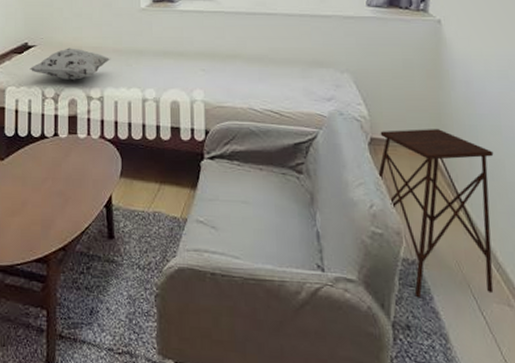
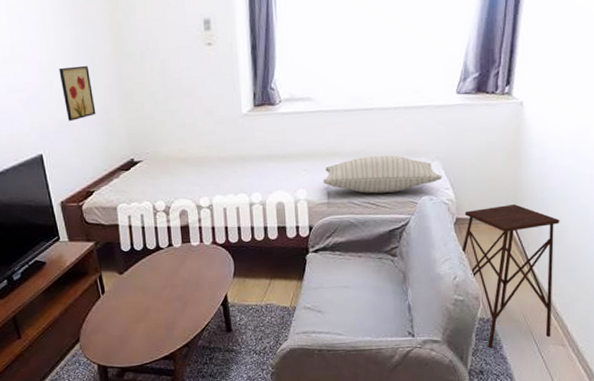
decorative pillow: present [29,48,111,81] -> none [138,160,217,193]
pillow: none [222,61,354,102] -> present [324,155,443,194]

